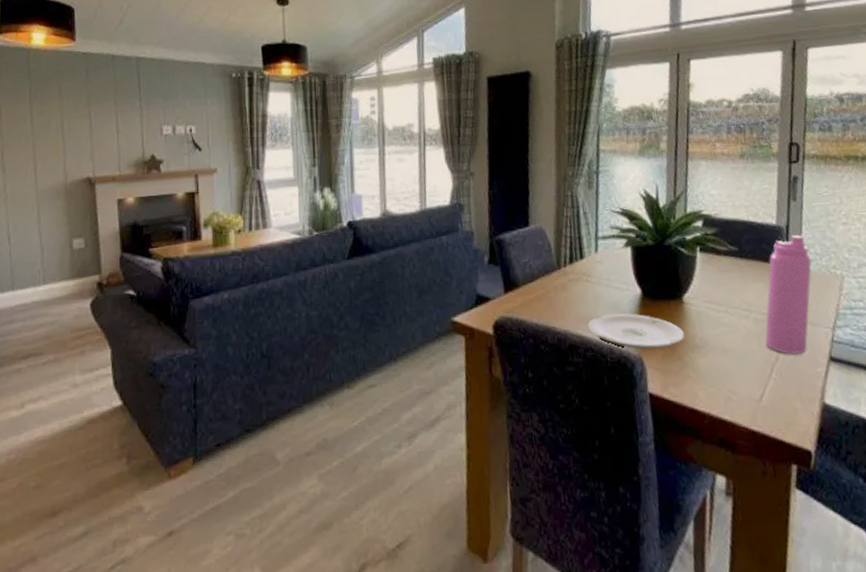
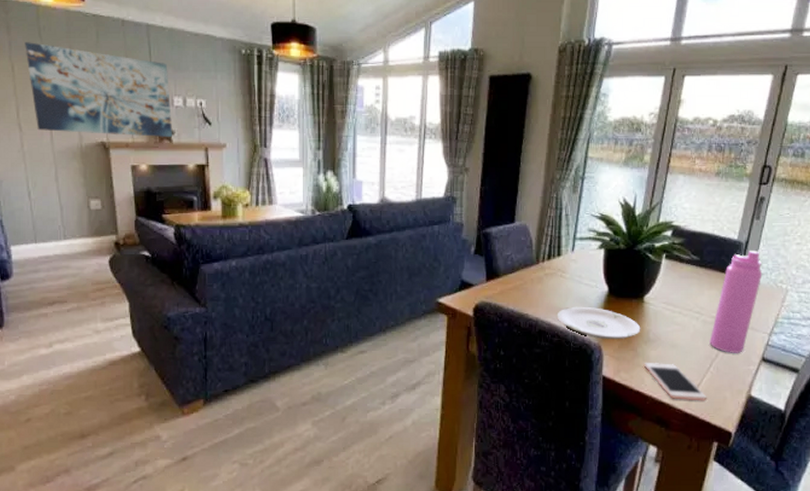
wall art: none [13,84,162,171] -> present [25,42,173,137]
cell phone: none [694,372,775,415] -> present [643,363,707,401]

